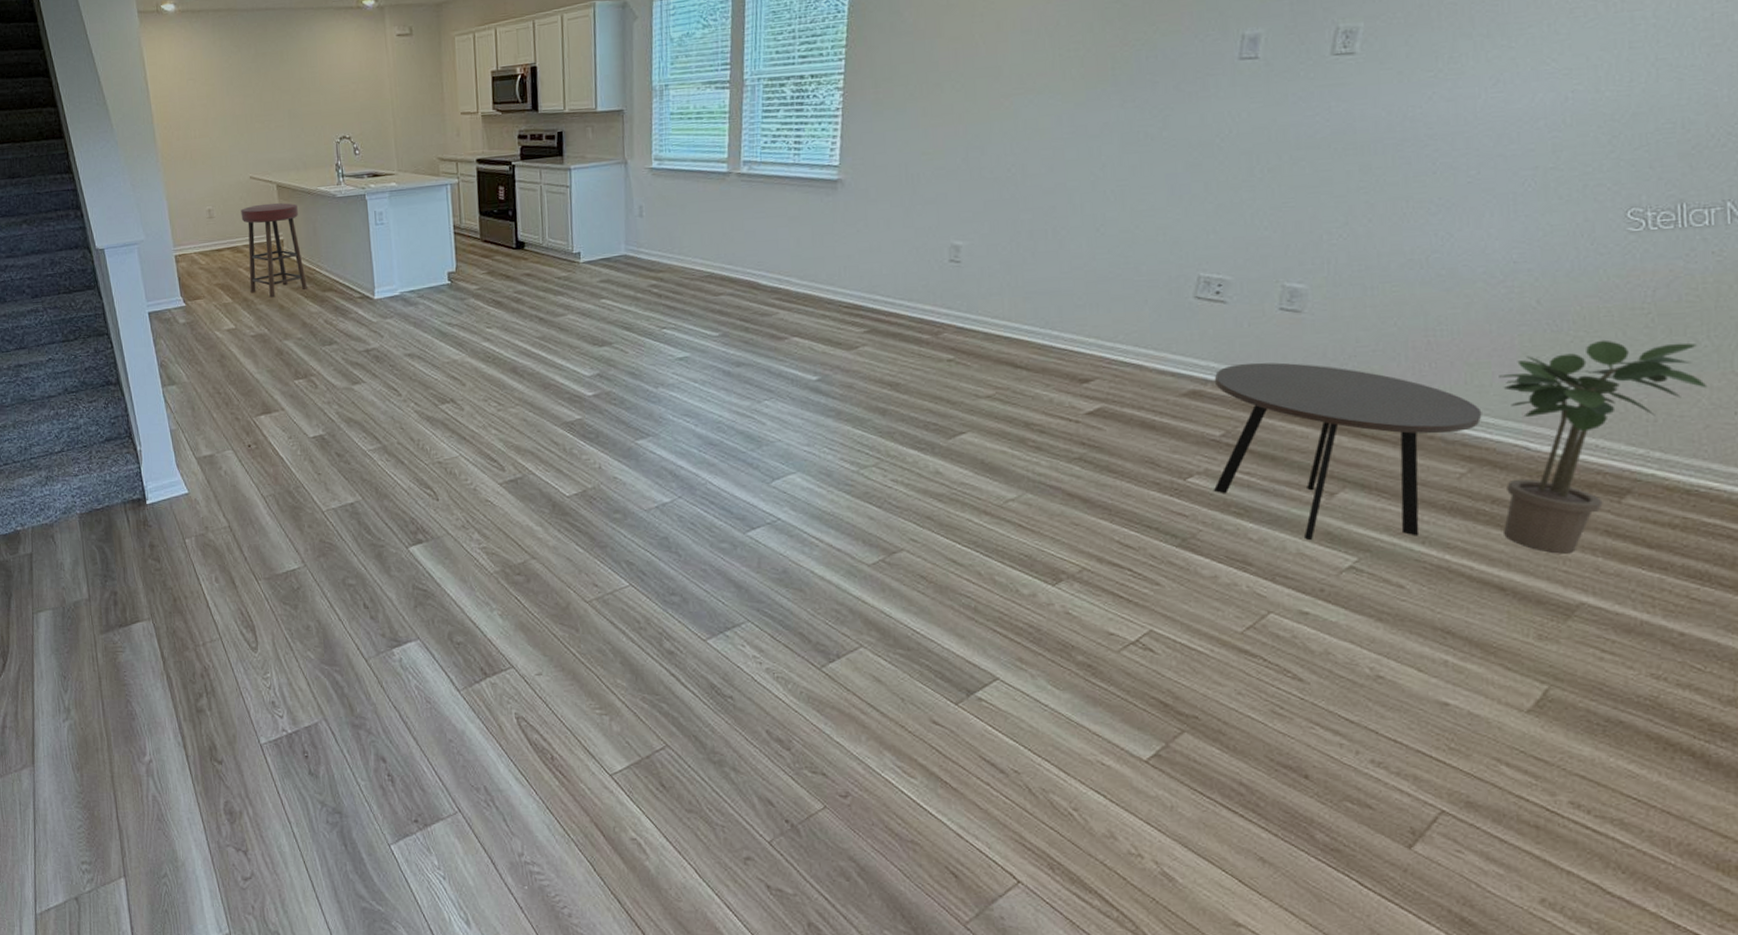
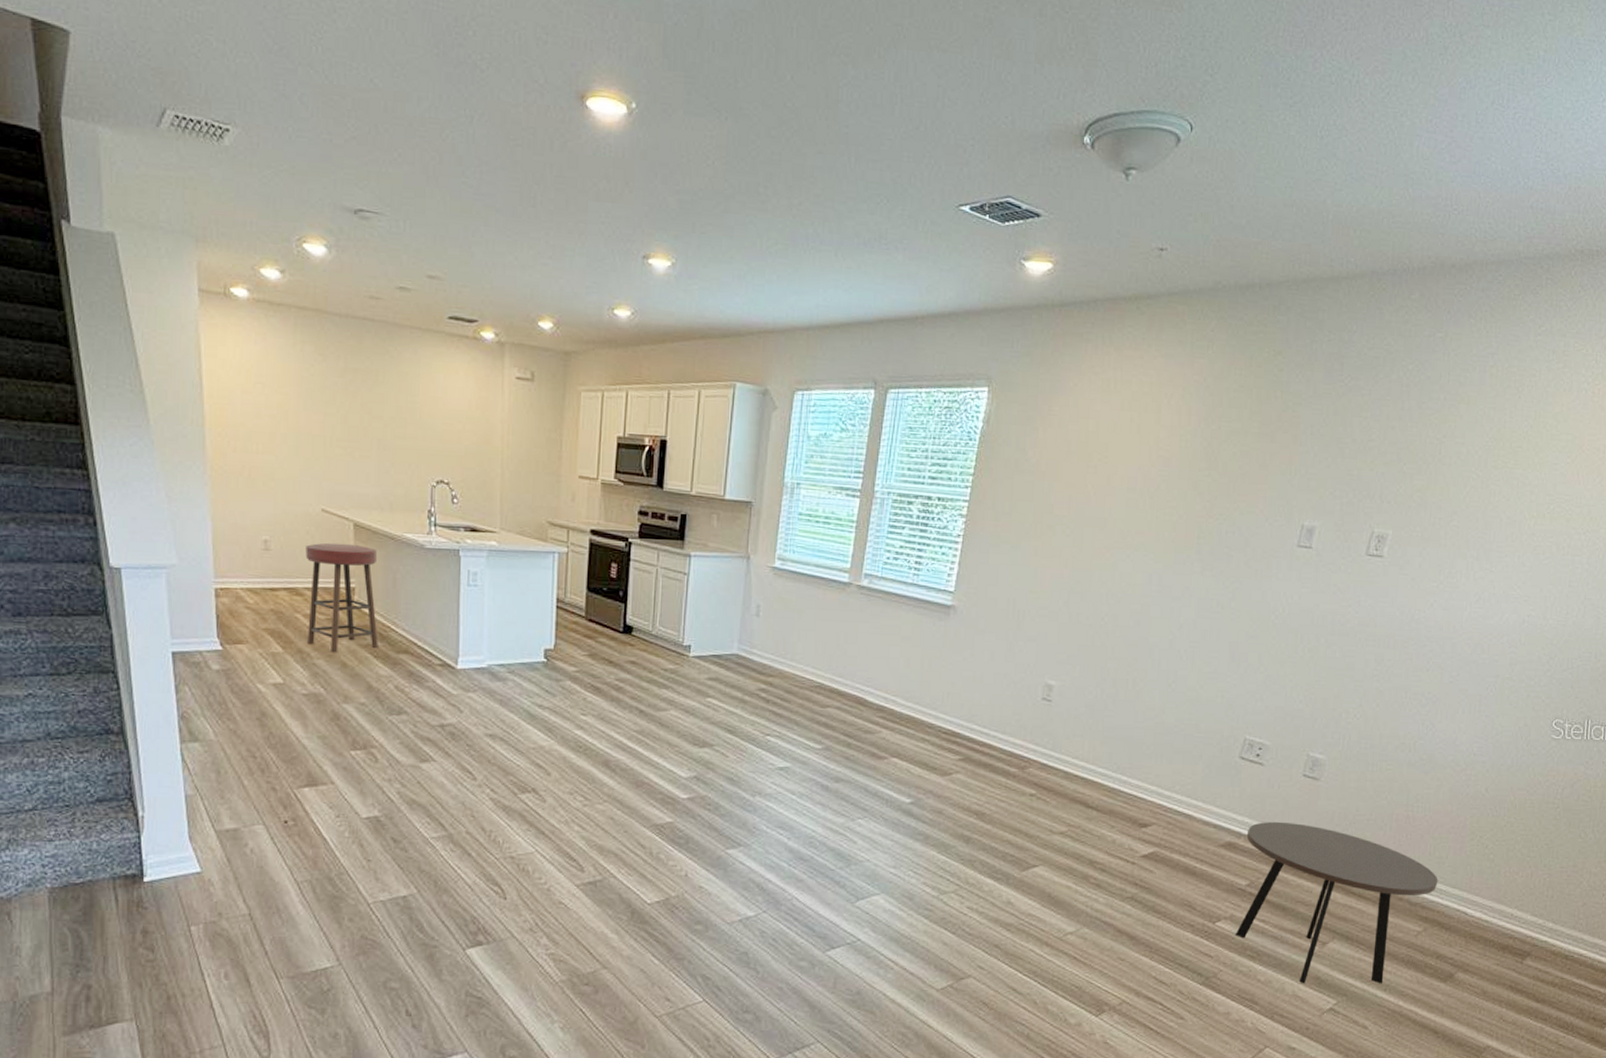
potted plant: present [1499,340,1708,554] -> none [1442,826,1588,1004]

